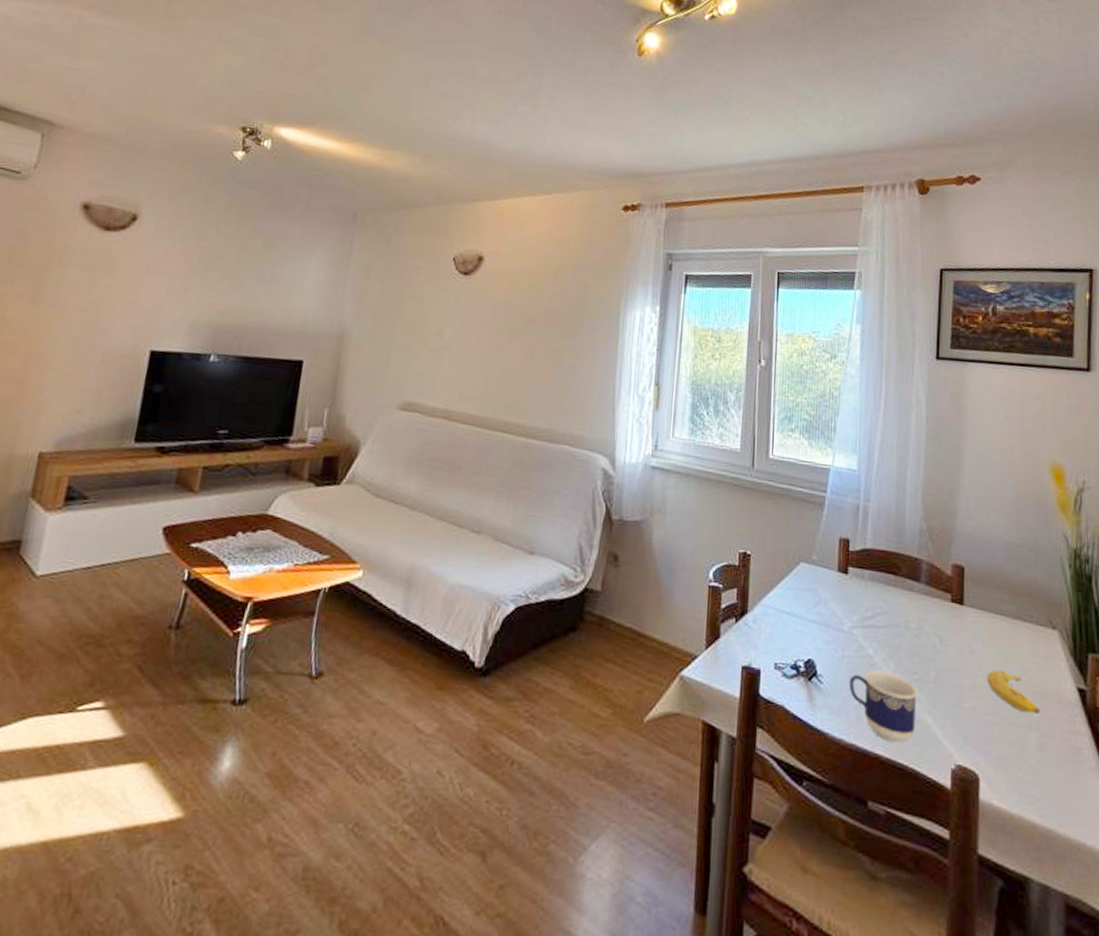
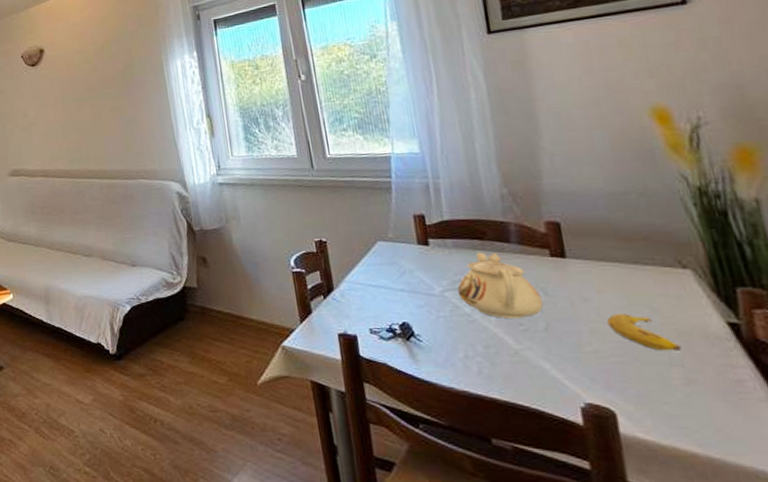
cup: present [848,670,917,744] -> none [449,326,532,388]
teapot: none [865,588,938,667] -> present [457,252,544,319]

